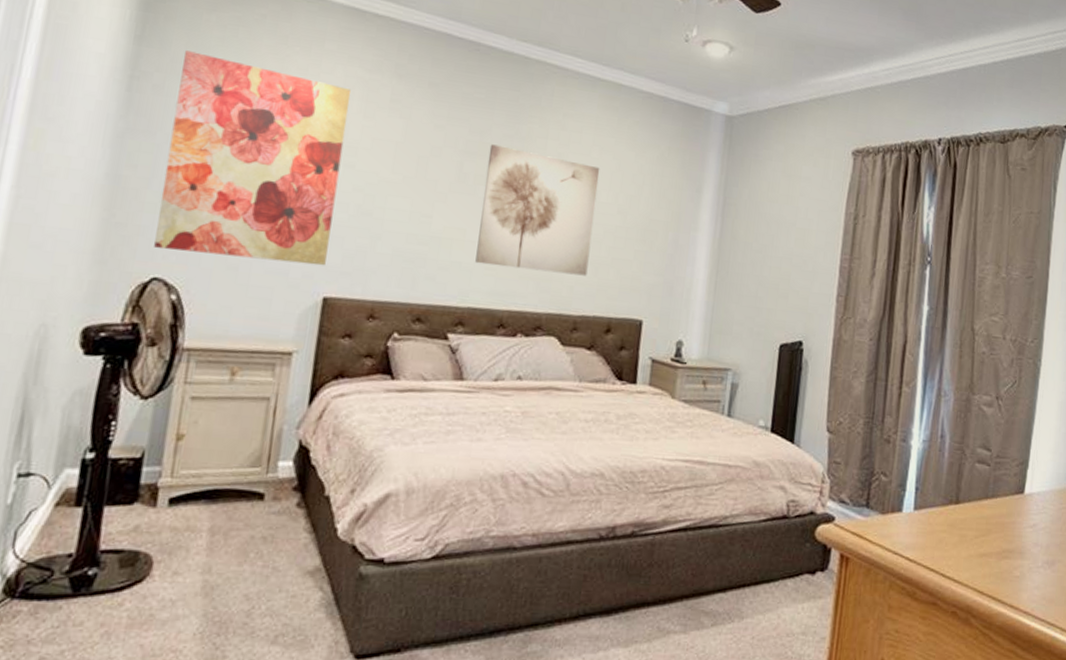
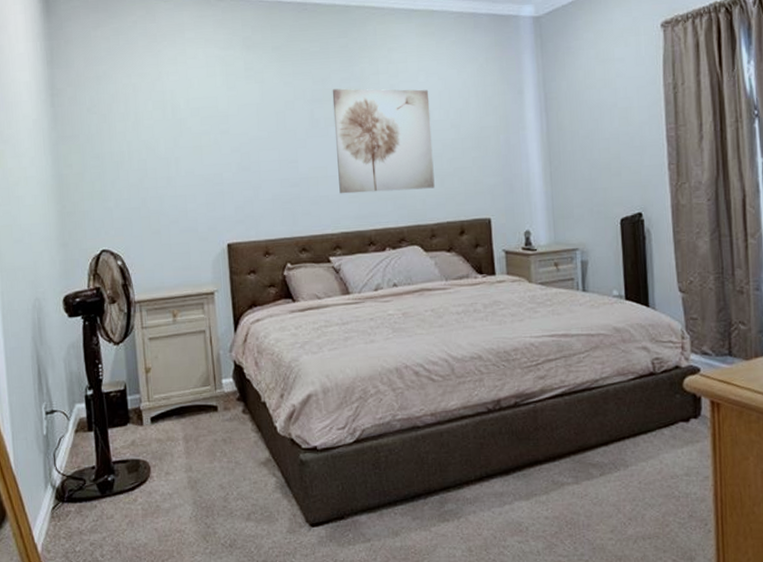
wall art: present [154,50,352,266] -> none [85,64,223,226]

